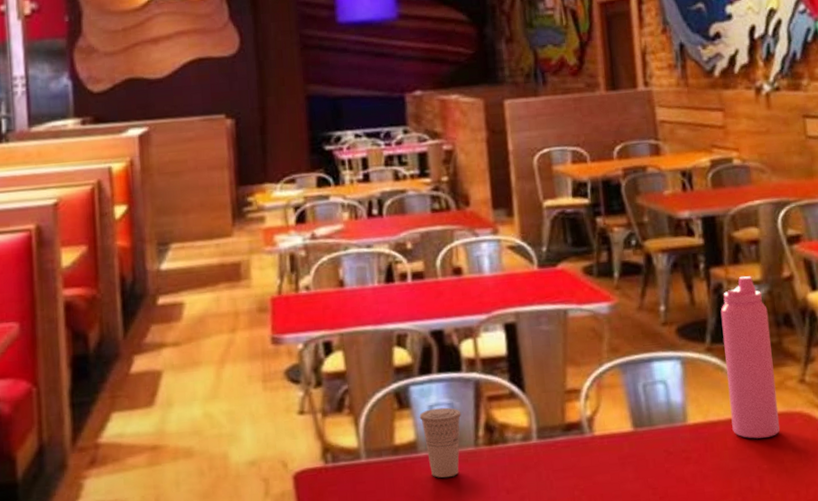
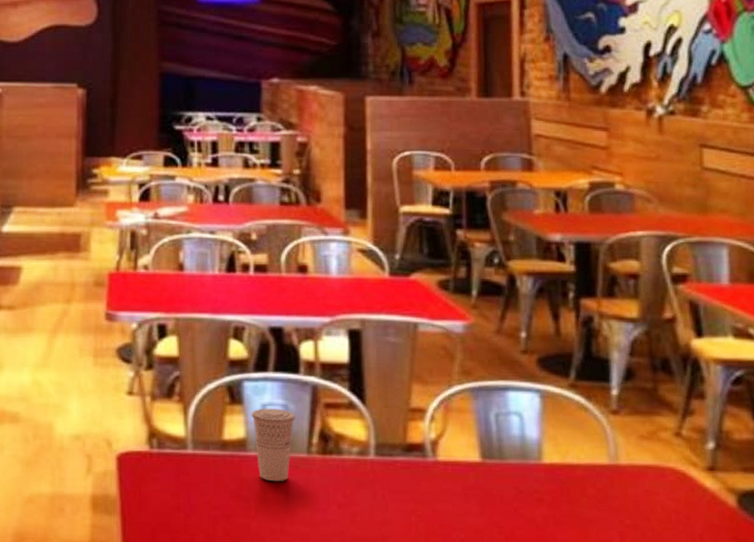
water bottle: present [720,275,780,439] -> none [589,311,649,491]

